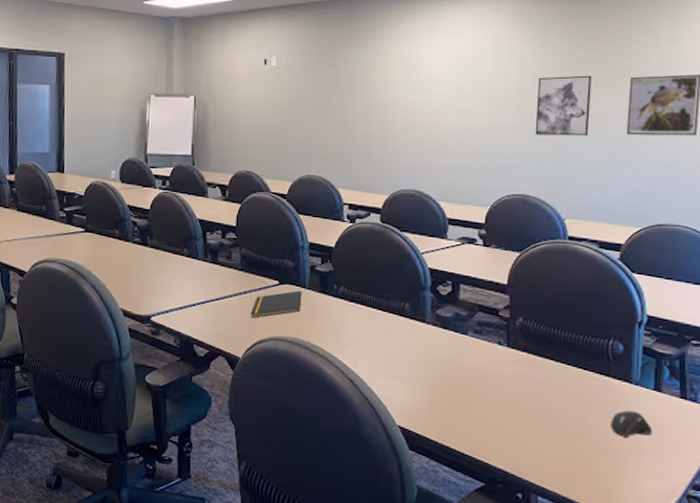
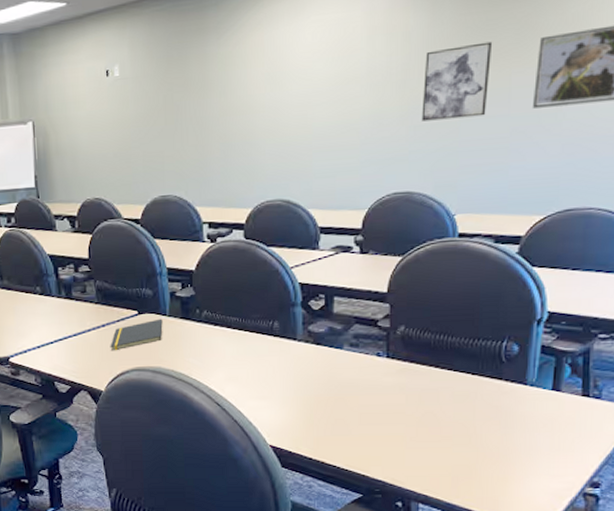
computer mouse: present [611,410,653,437] -> none [501,413,549,440]

